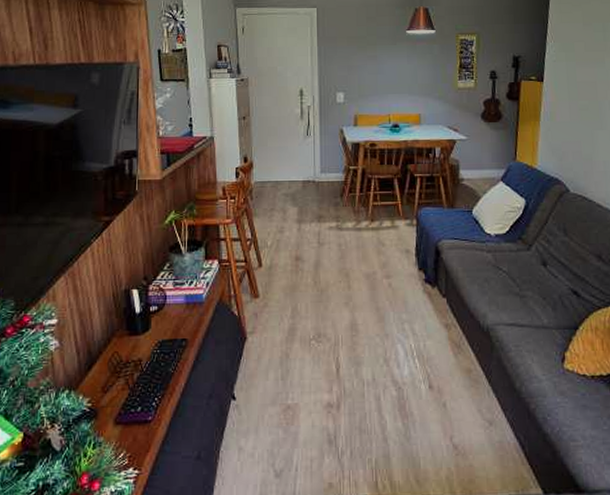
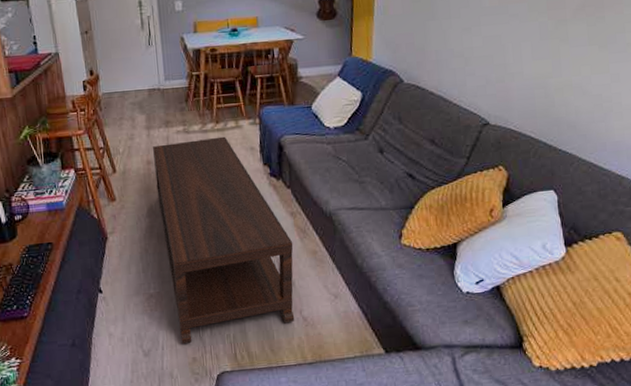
coffee table: none [303,236,446,467] -> present [153,136,295,345]

